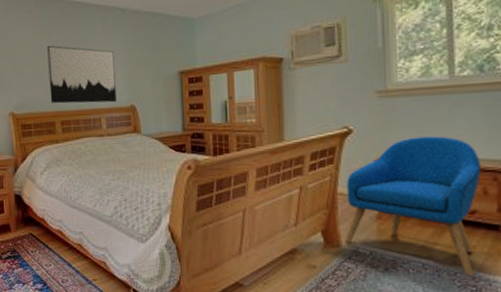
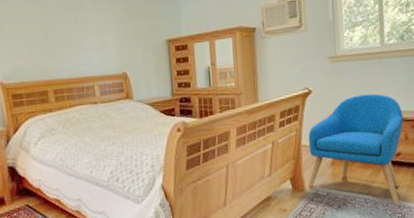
wall art: present [47,45,117,104] -> none [36,12,109,72]

